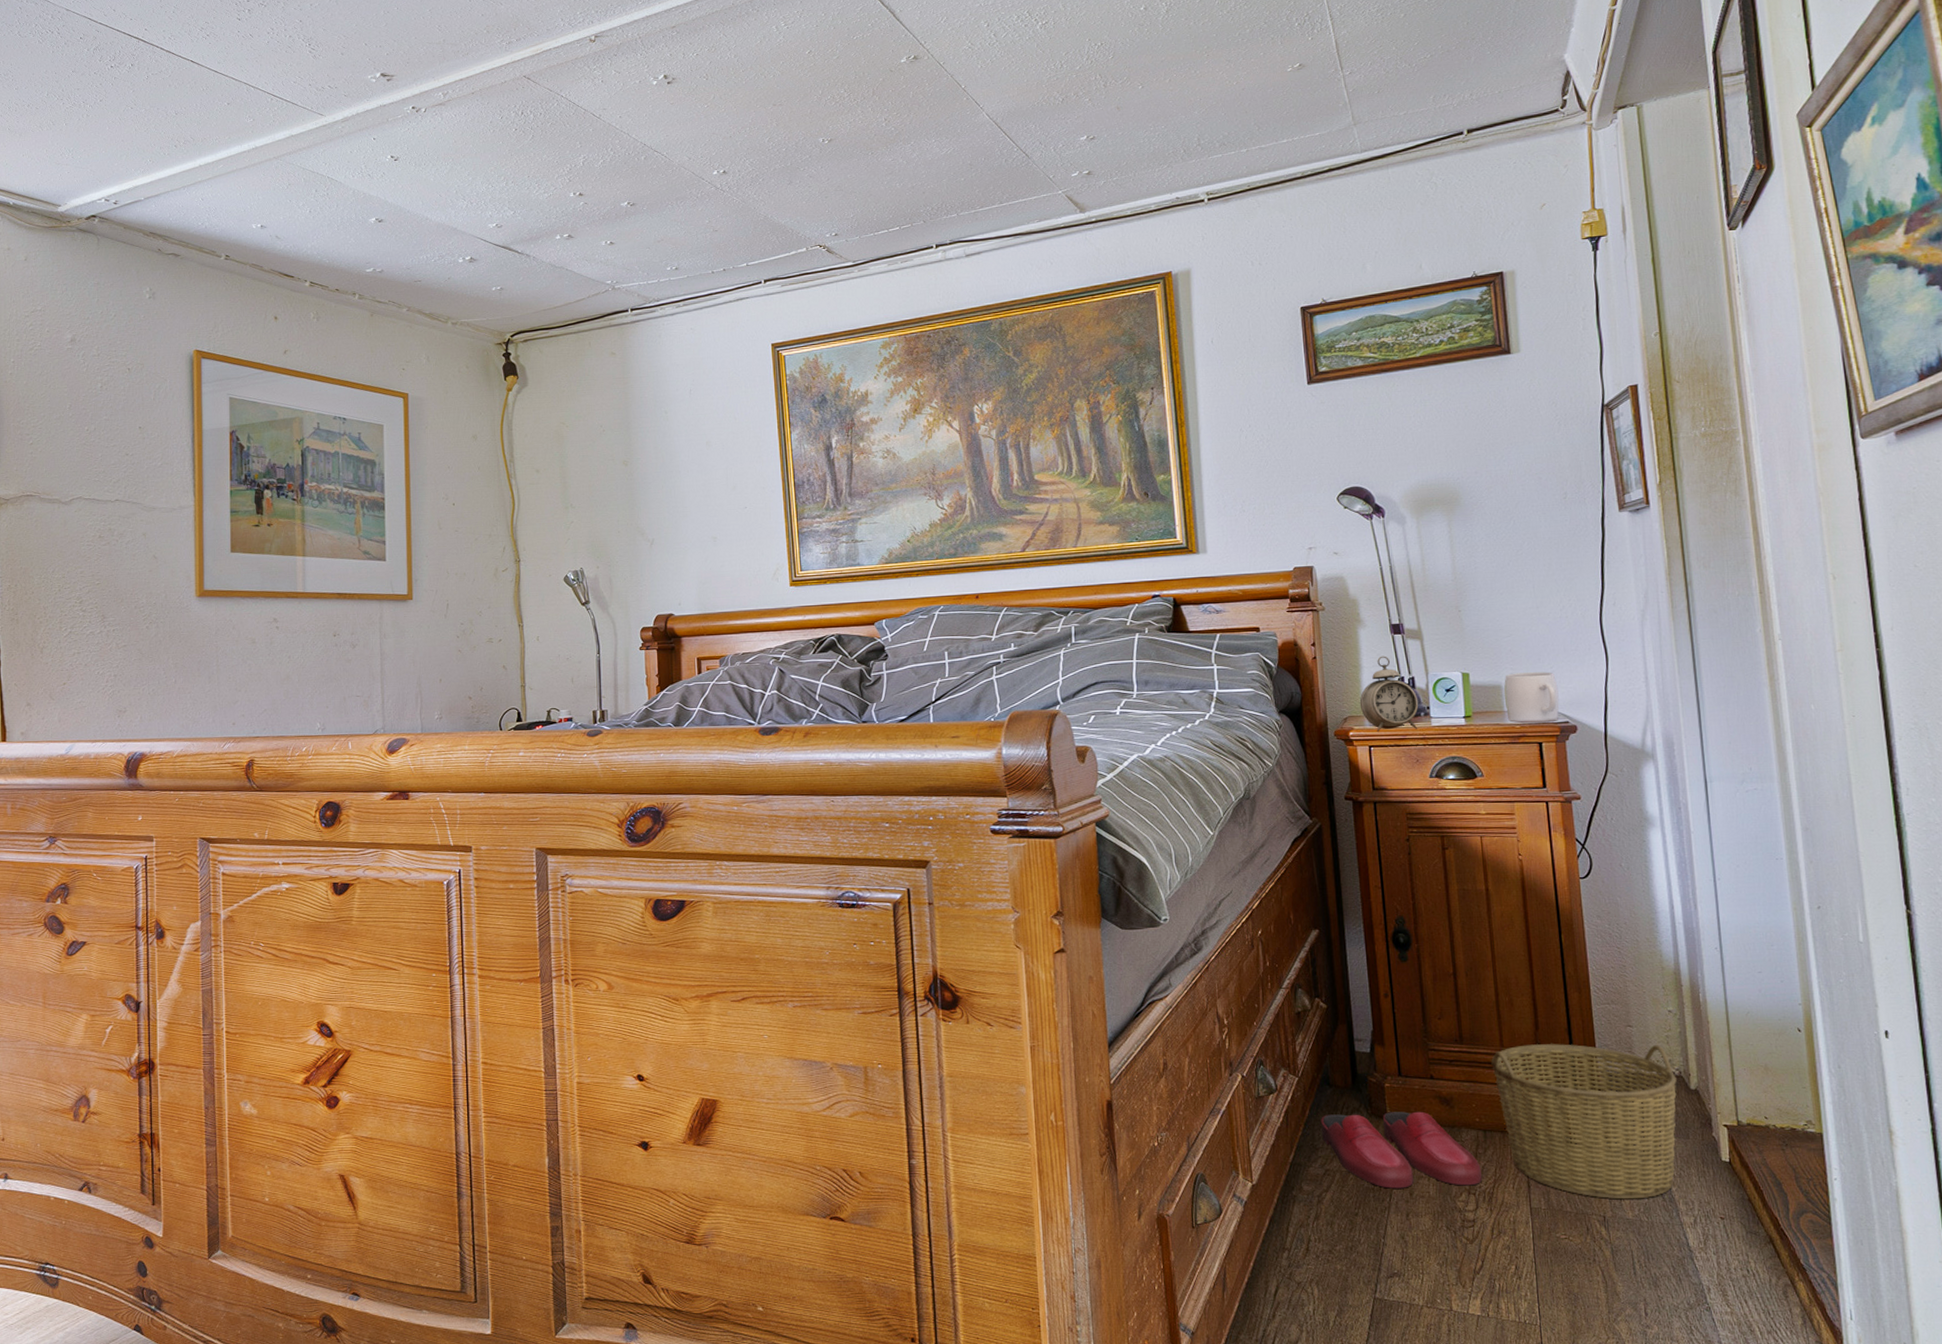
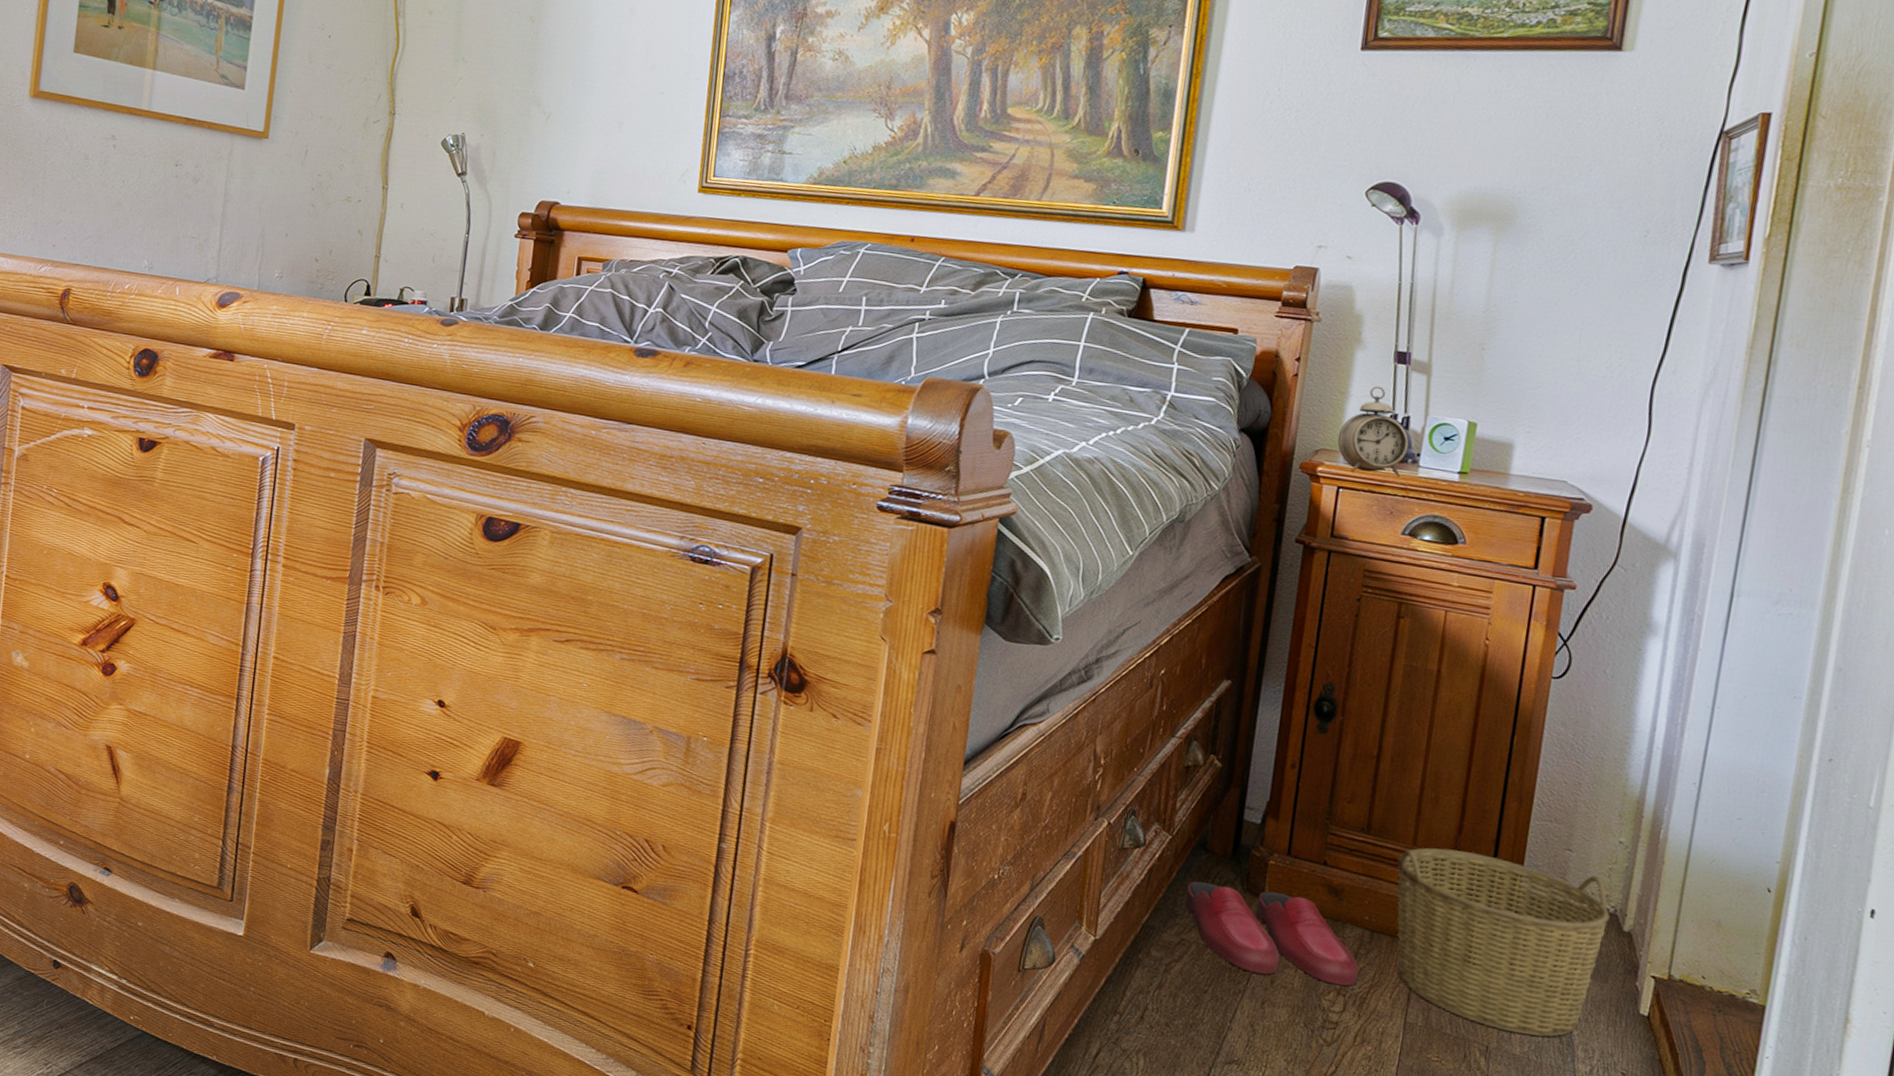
mug: present [1503,672,1560,724] -> none [1511,431,1581,497]

